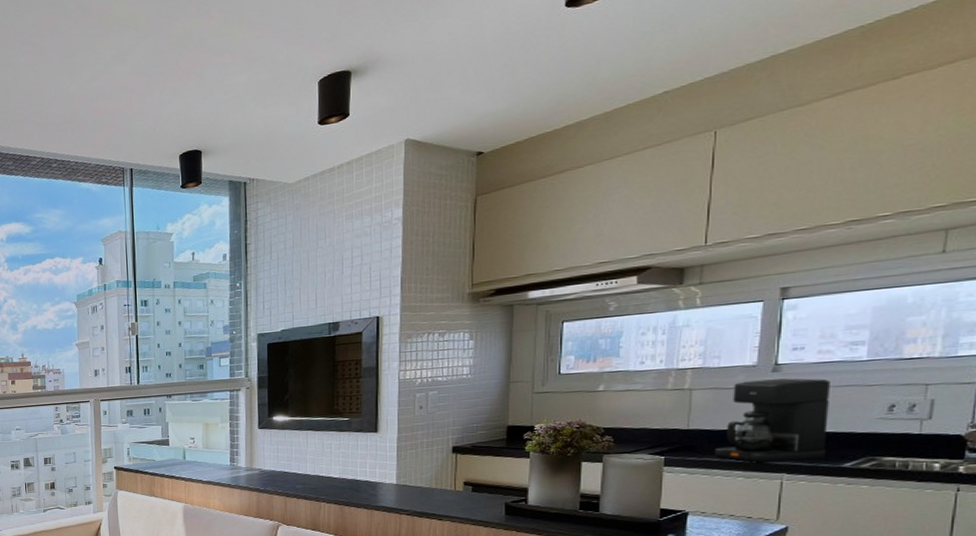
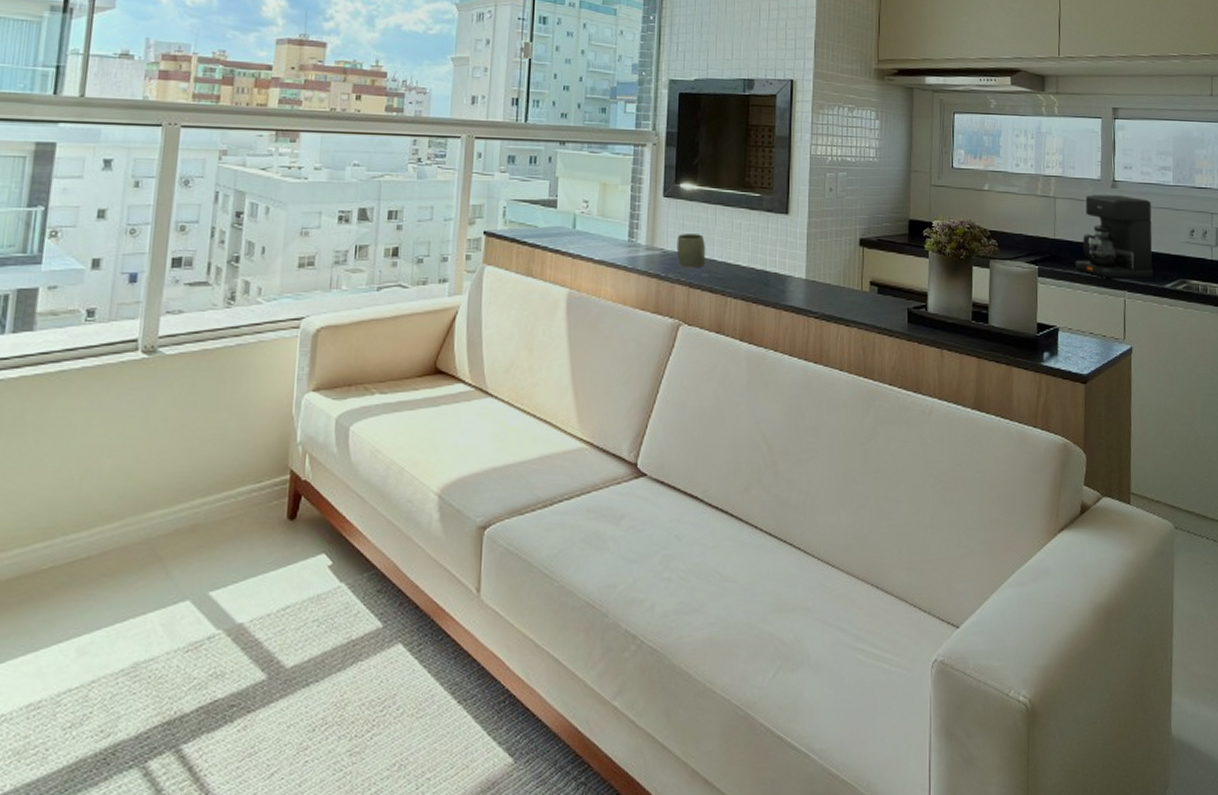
mug: none [272,455,300,482] -> present [676,234,706,268]

